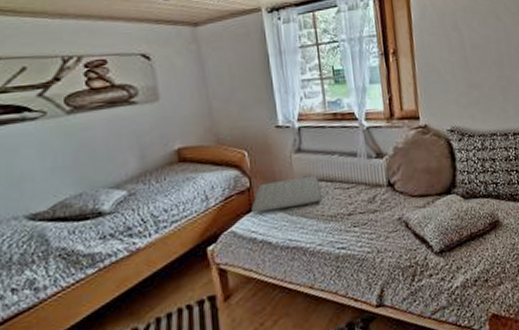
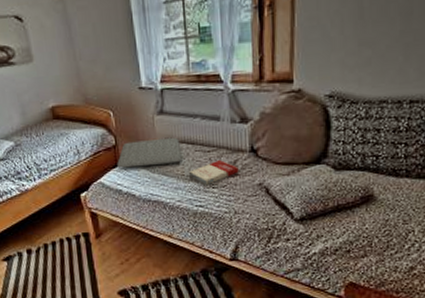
book: none [329,195,378,226] -> present [189,159,239,186]

